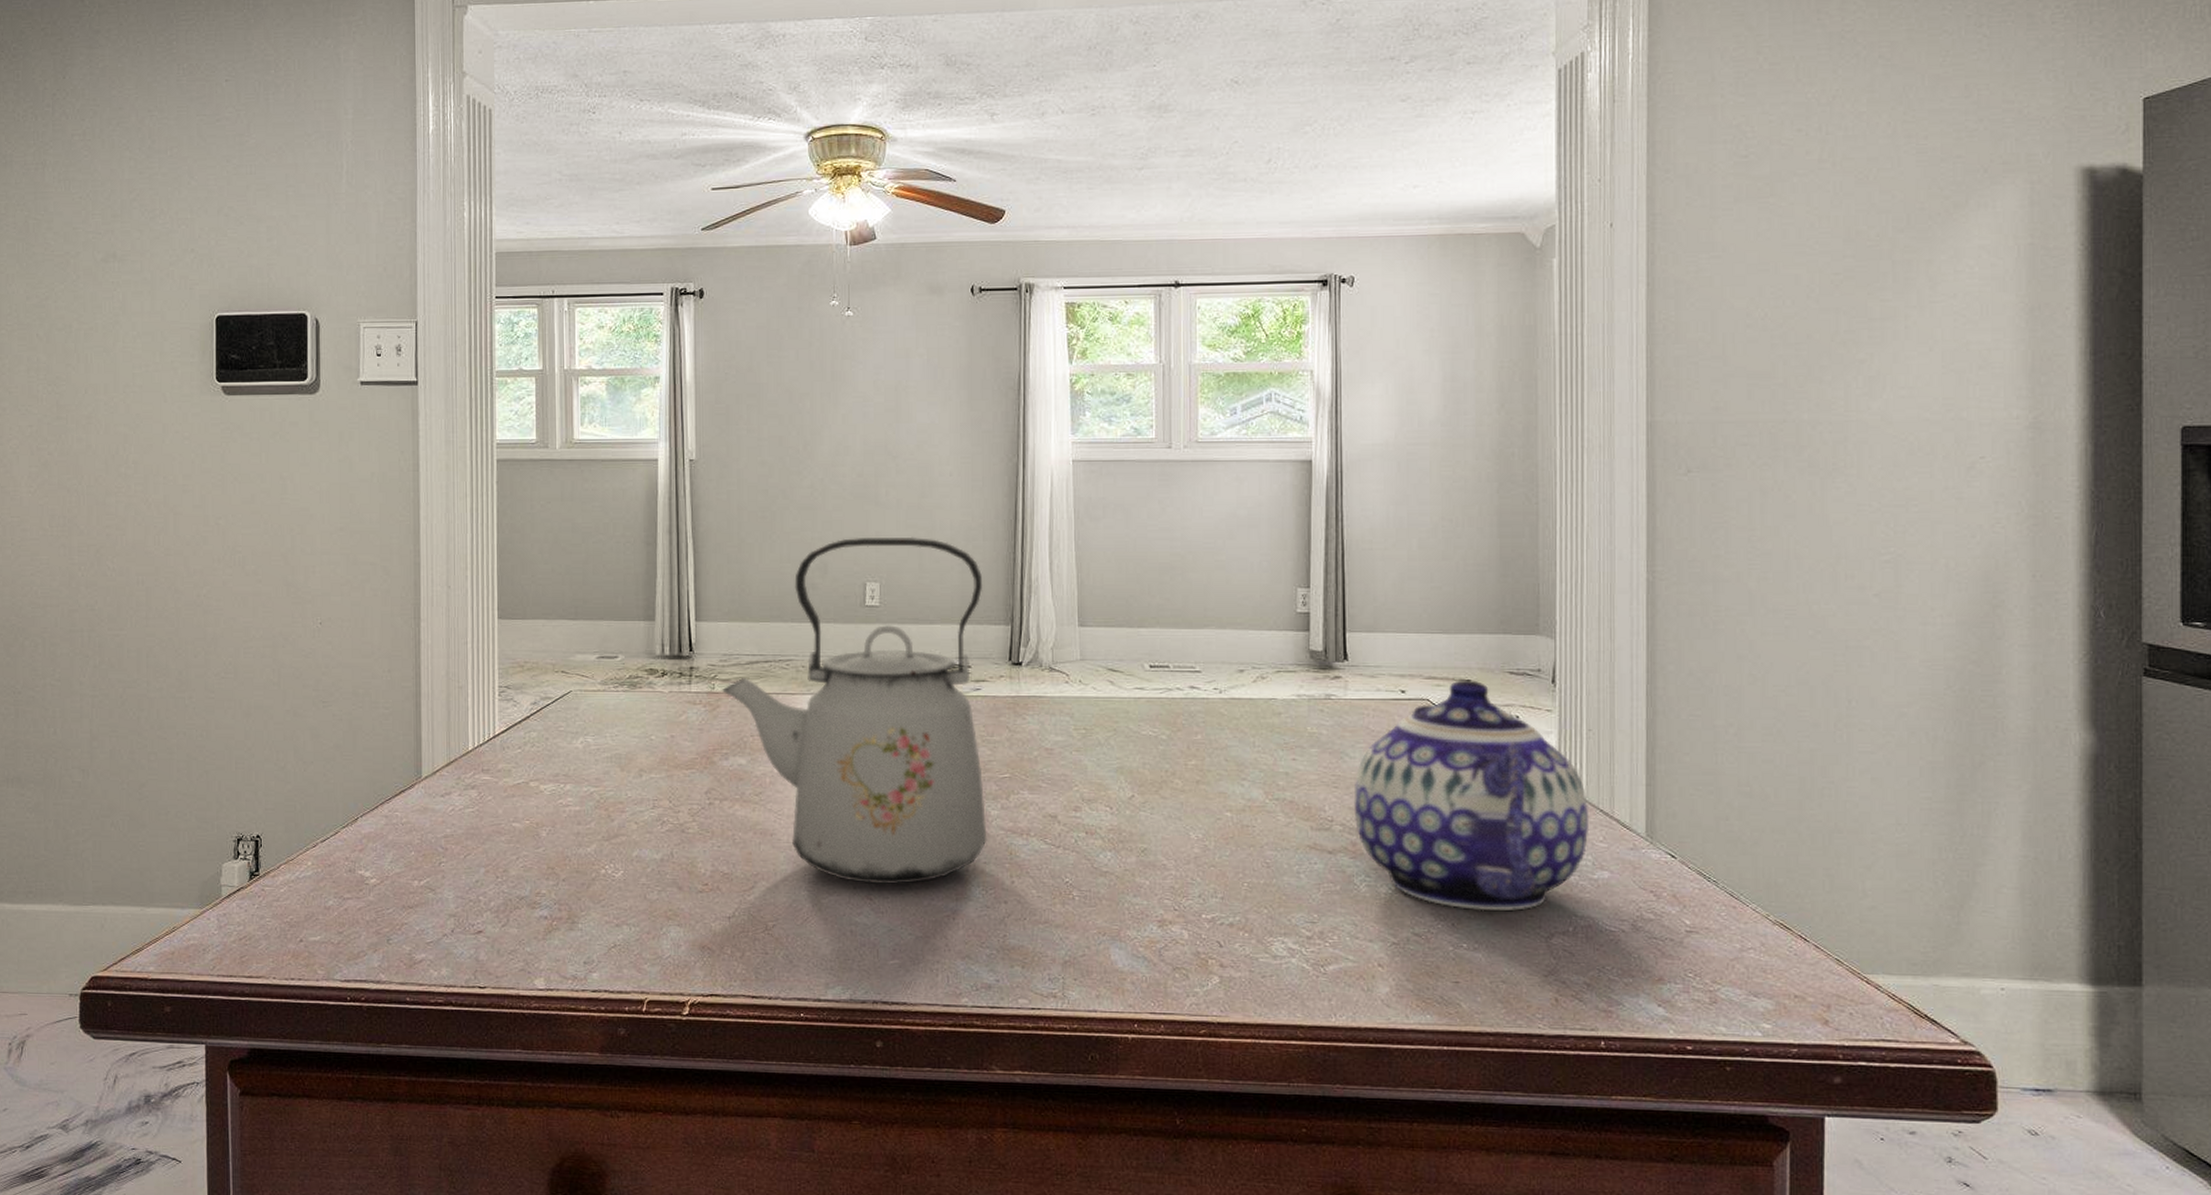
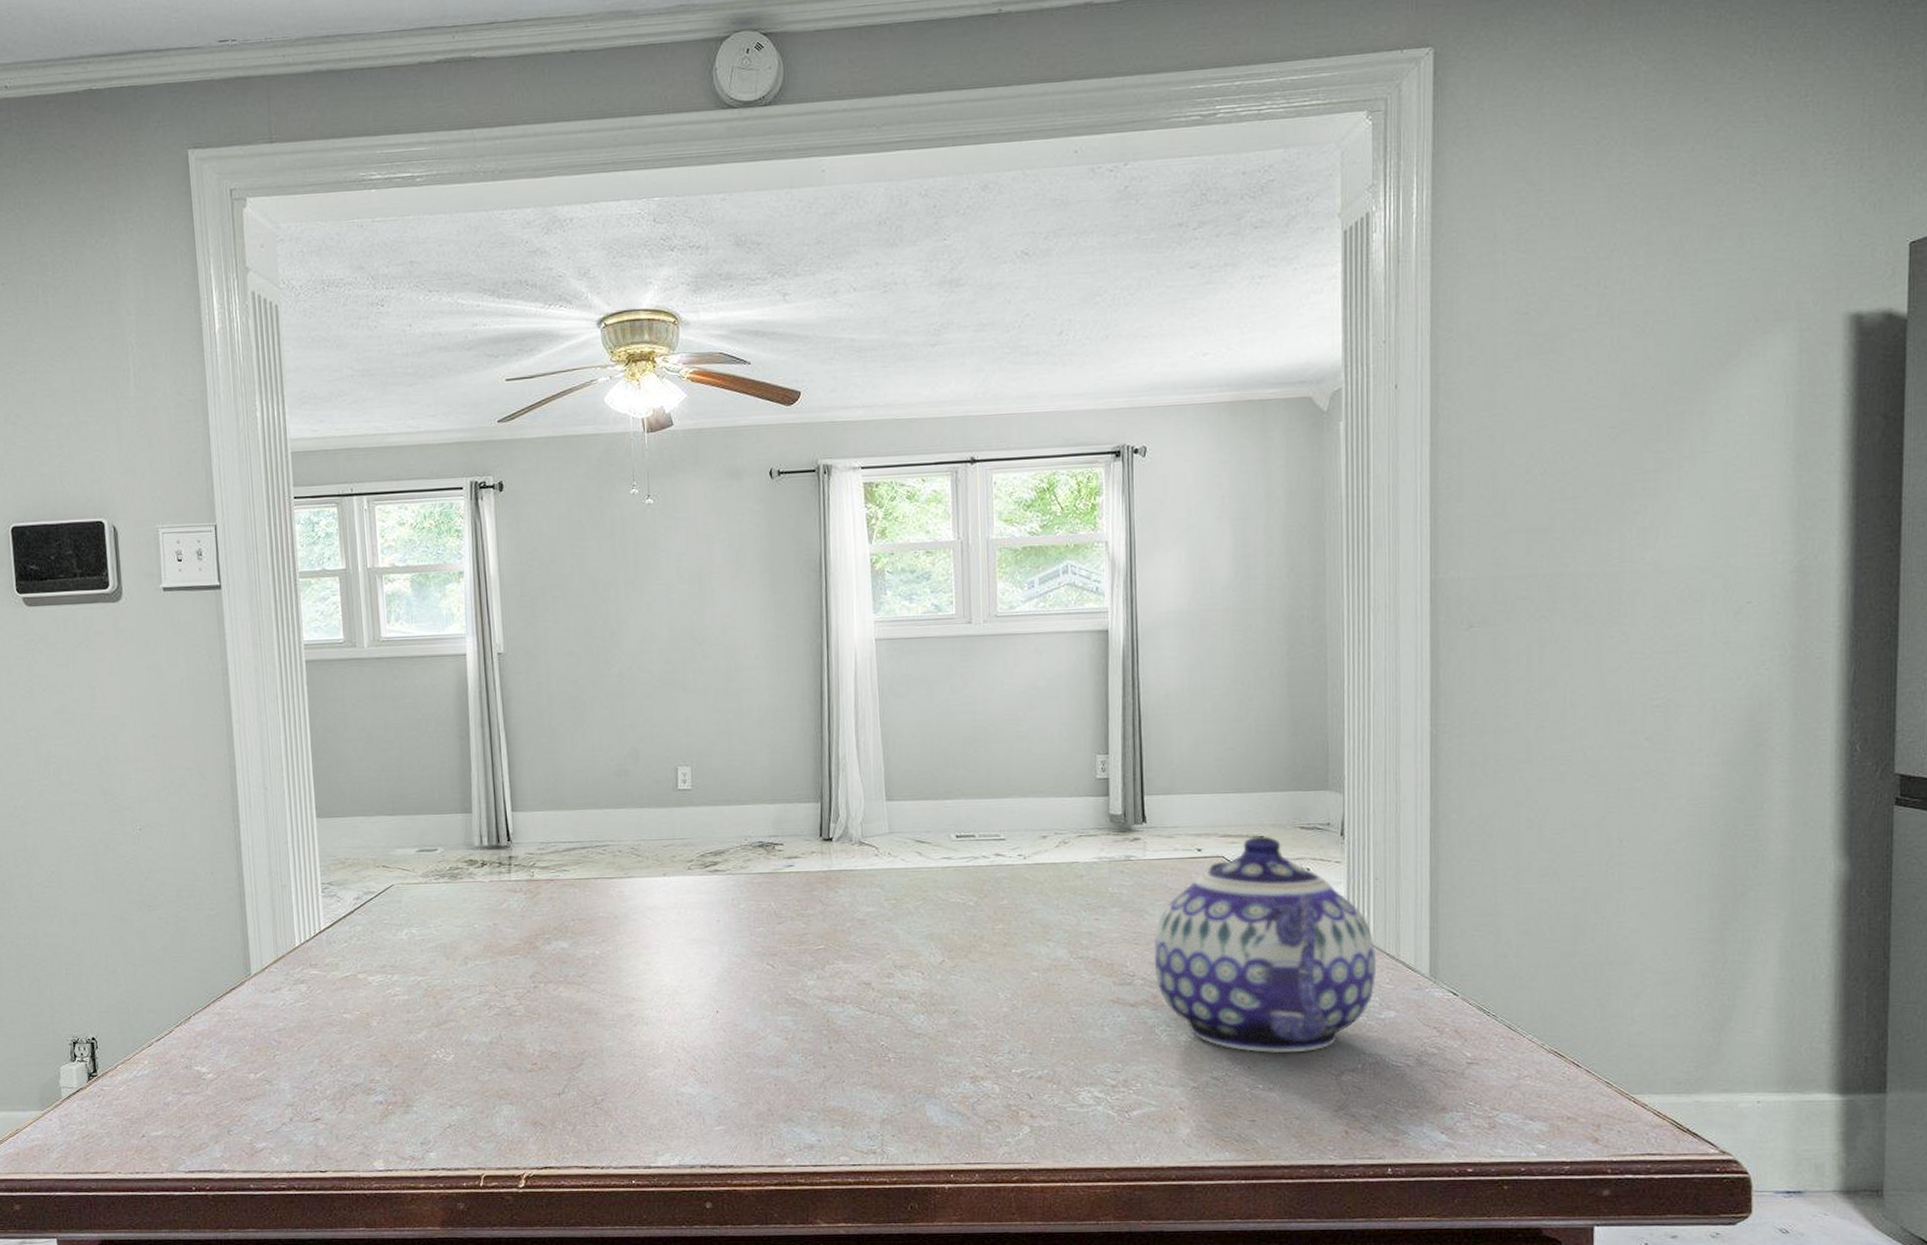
kettle: present [721,536,987,885] -> none [540,720,805,1056]

